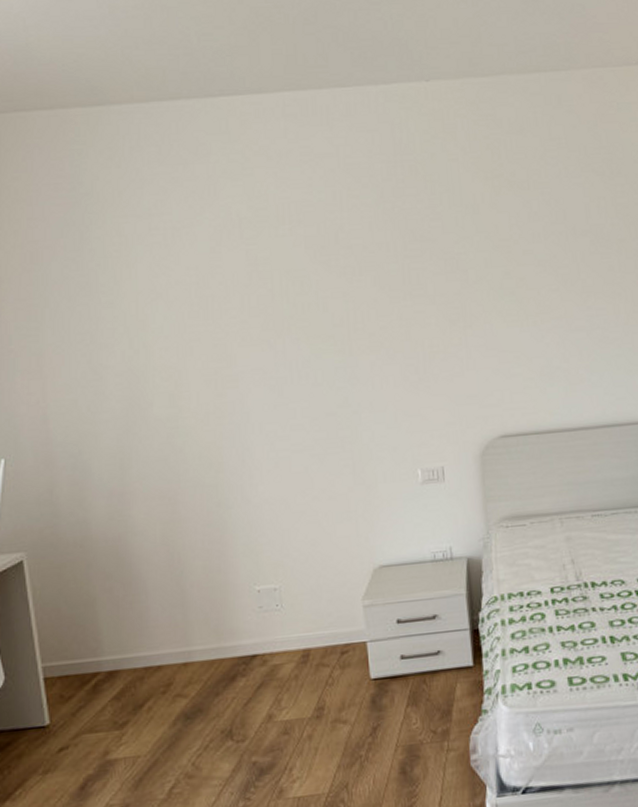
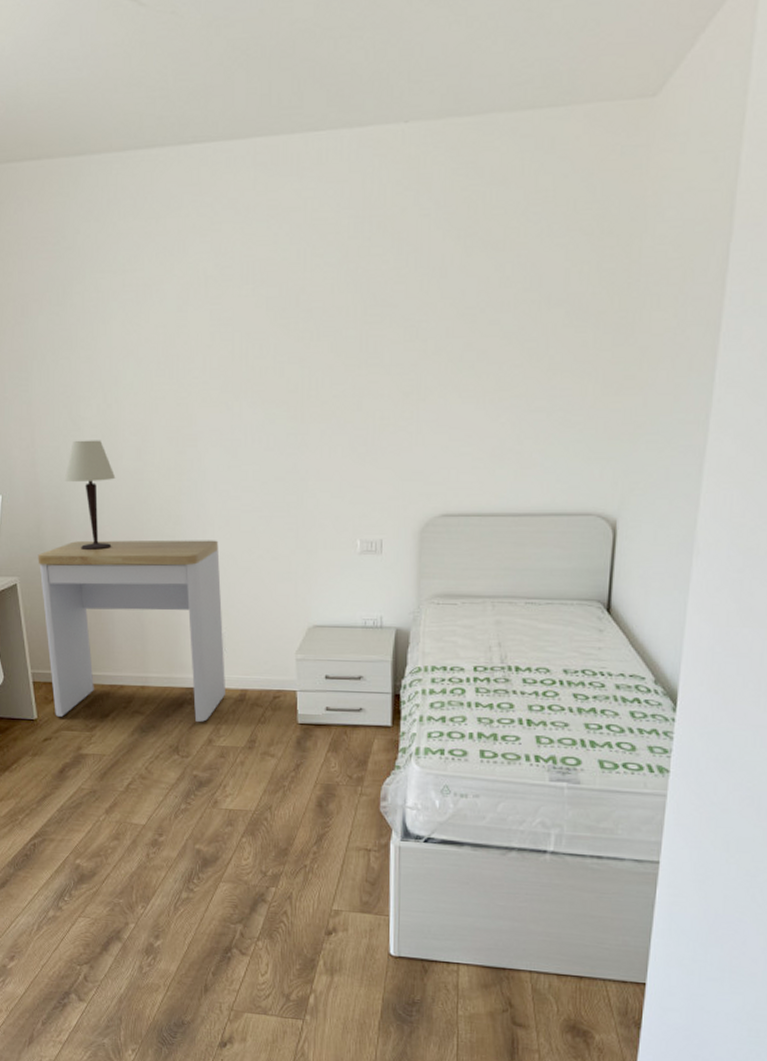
desk: none [50,485,285,718] -> present [38,540,225,722]
table lamp: none [83,388,146,513] -> present [64,440,116,551]

